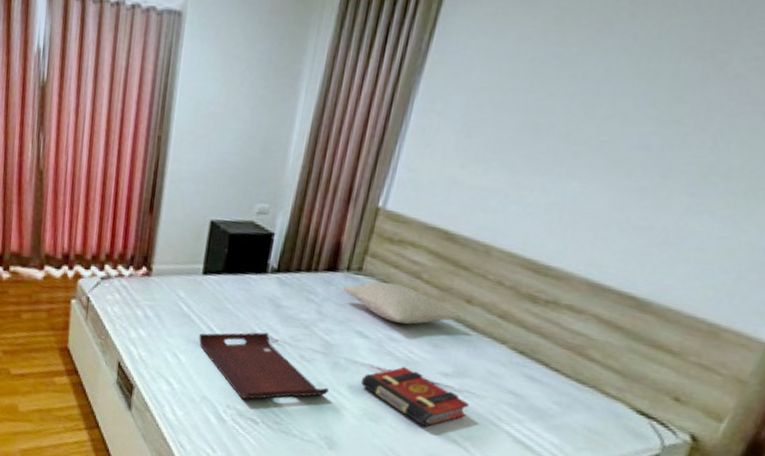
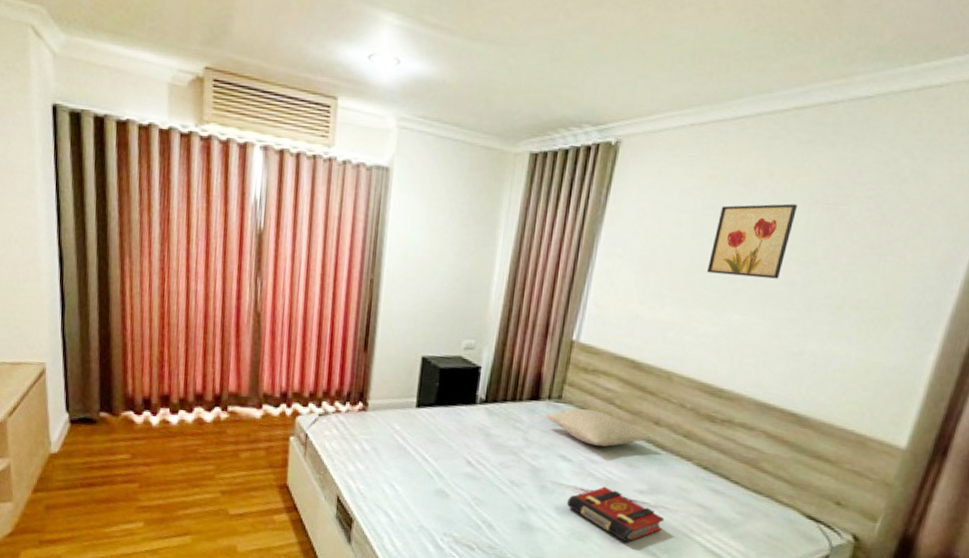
serving tray: present [198,332,329,400] -> none [414,460,538,527]
wall art: none [542,51,664,141] -> present [706,203,797,279]

